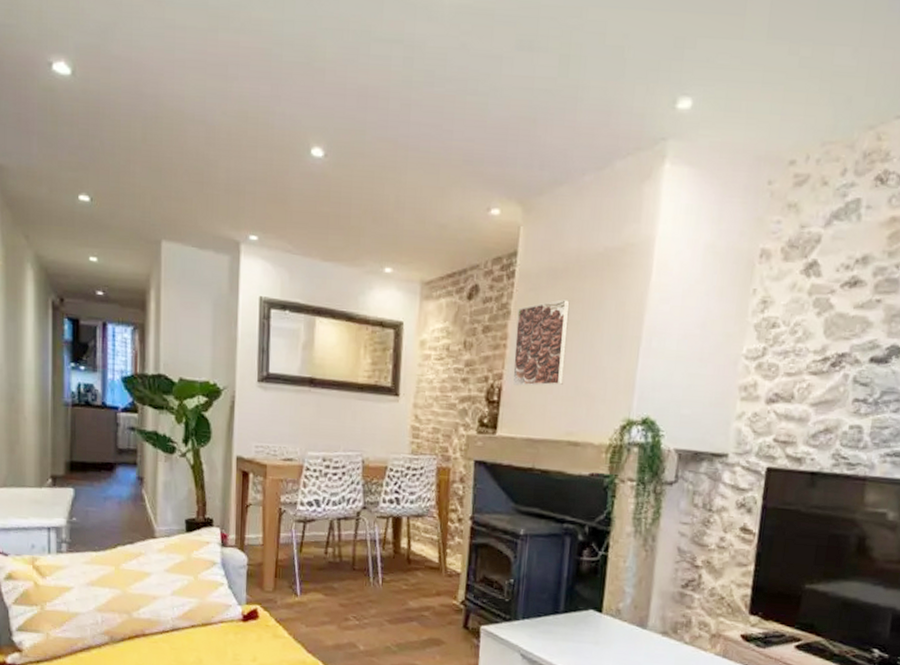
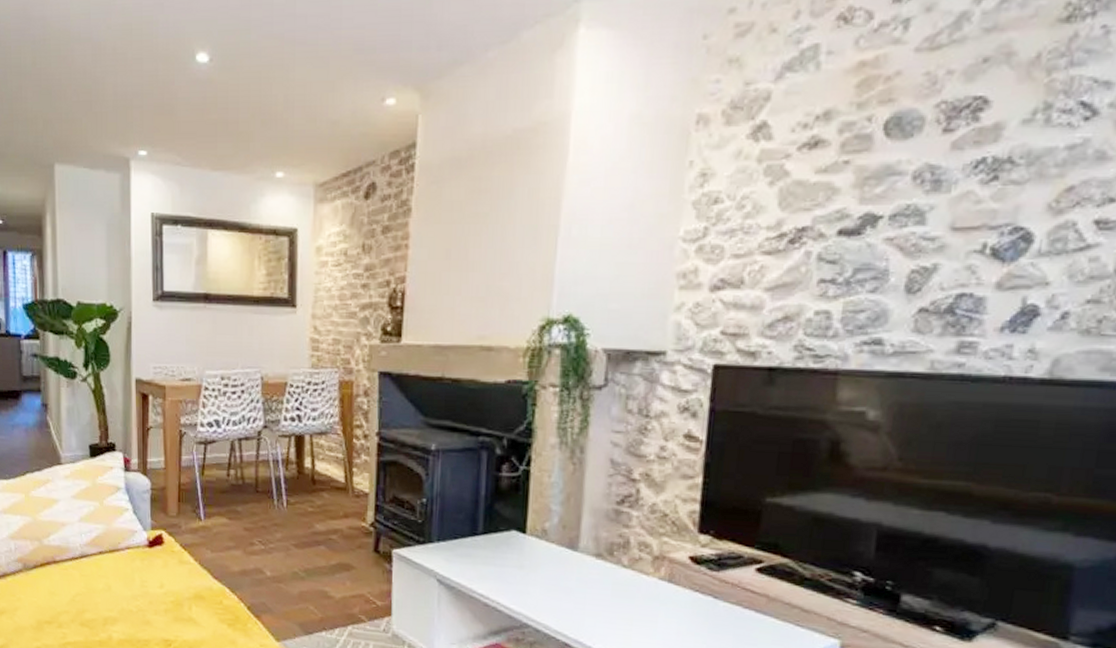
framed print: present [512,299,570,386] -> none [416,191,477,288]

